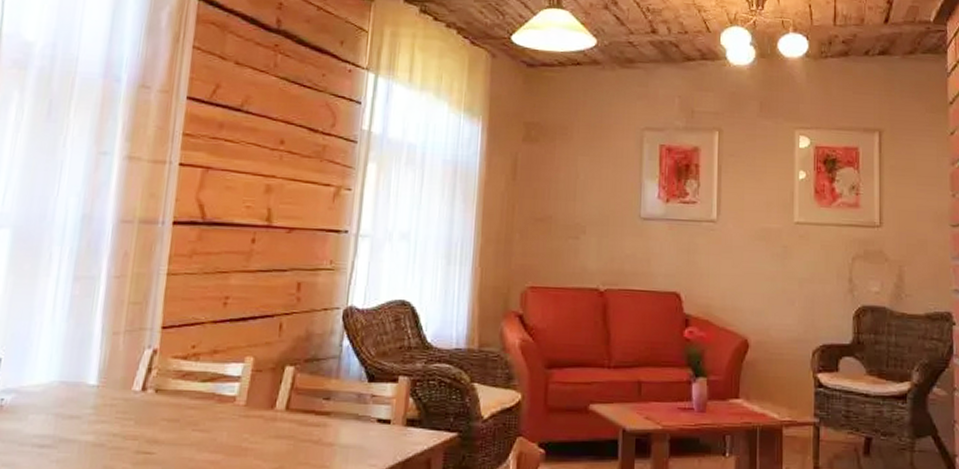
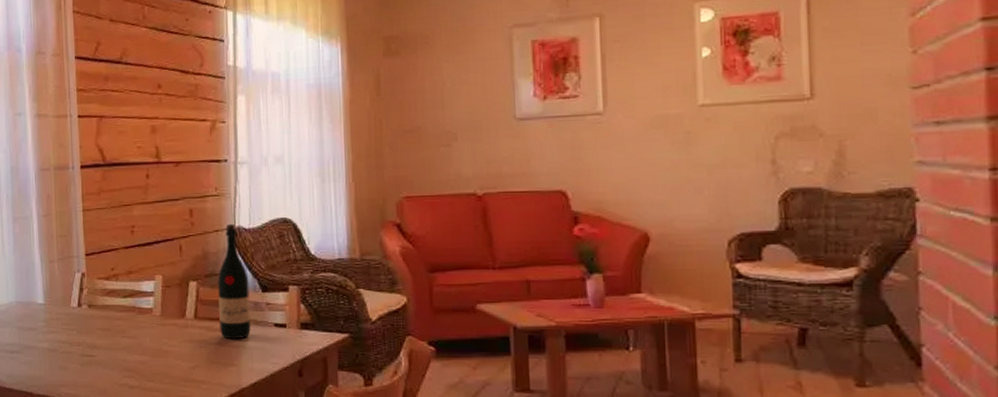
wine bottle: none [314,302,355,437] -> present [218,223,251,340]

